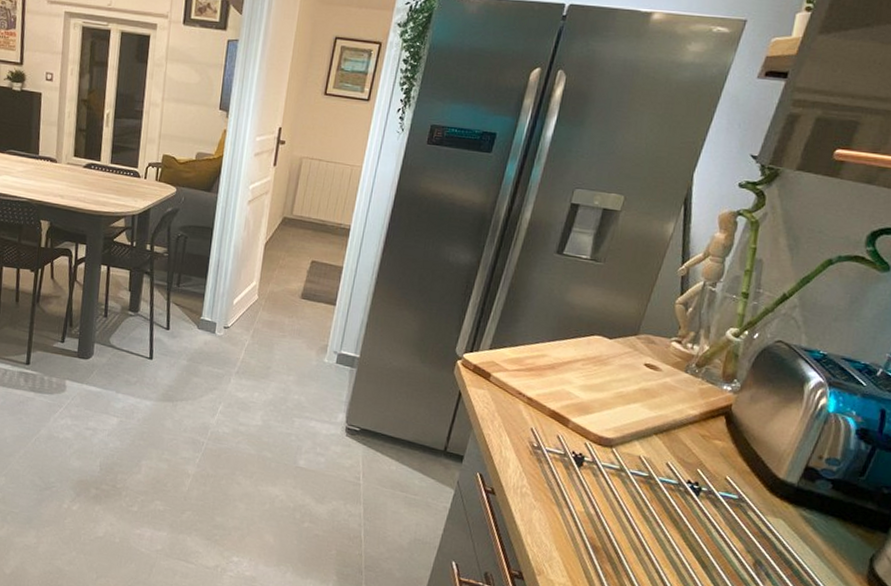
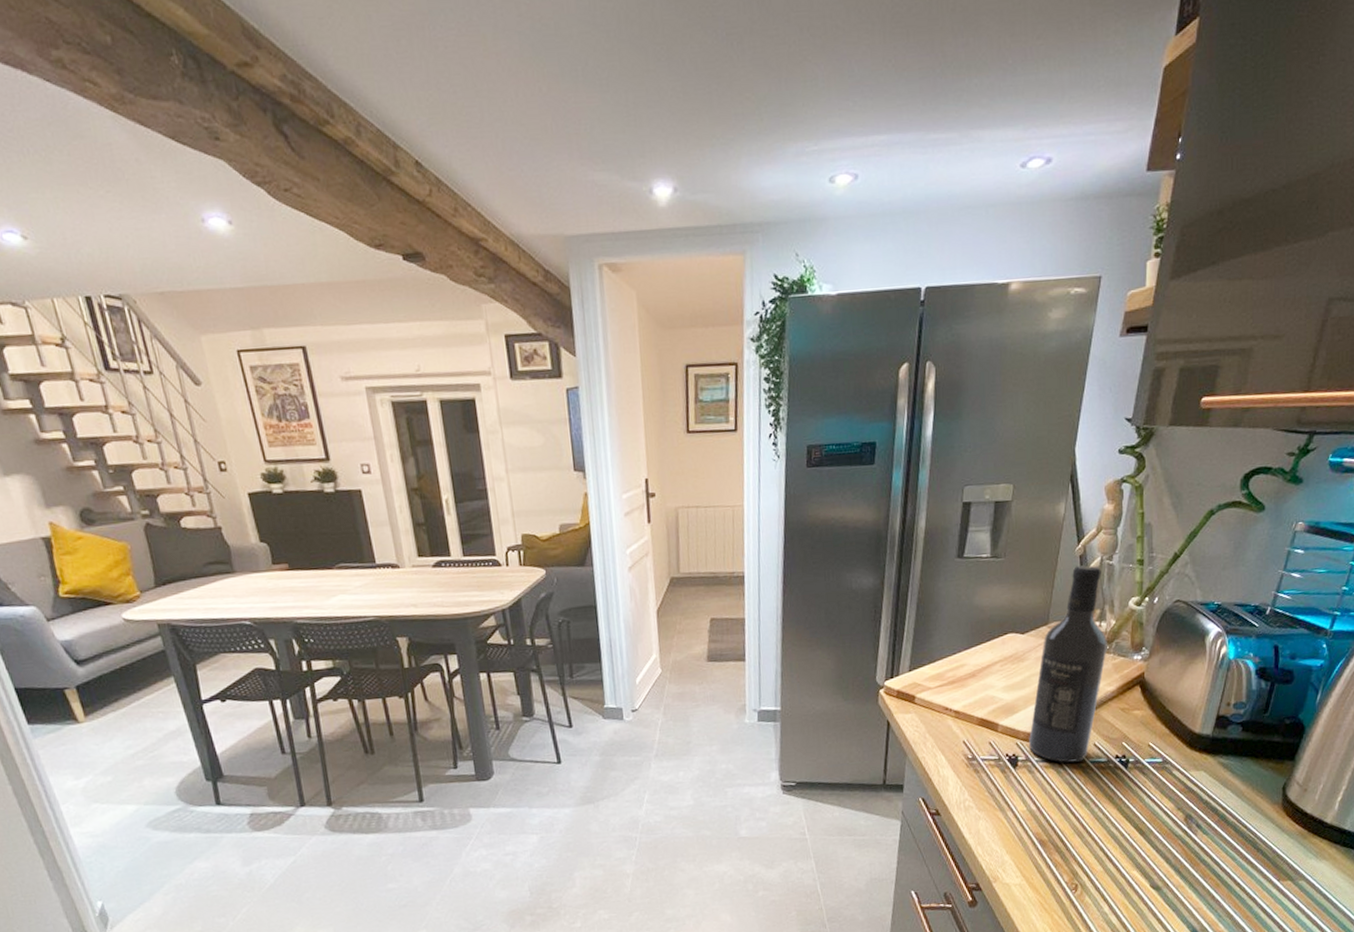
wine bottle: none [598,285,702,477] -> present [1029,565,1107,763]

